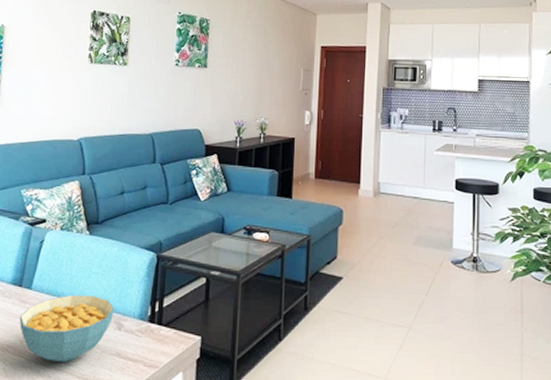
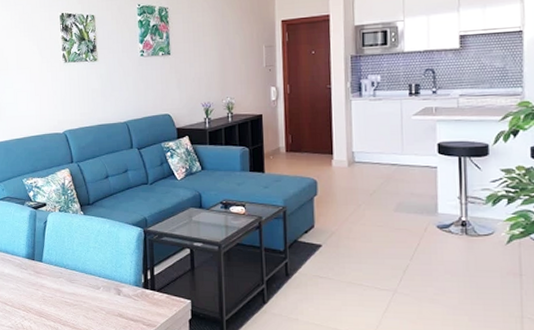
cereal bowl: present [19,294,115,362] -> none [36,266,113,321]

